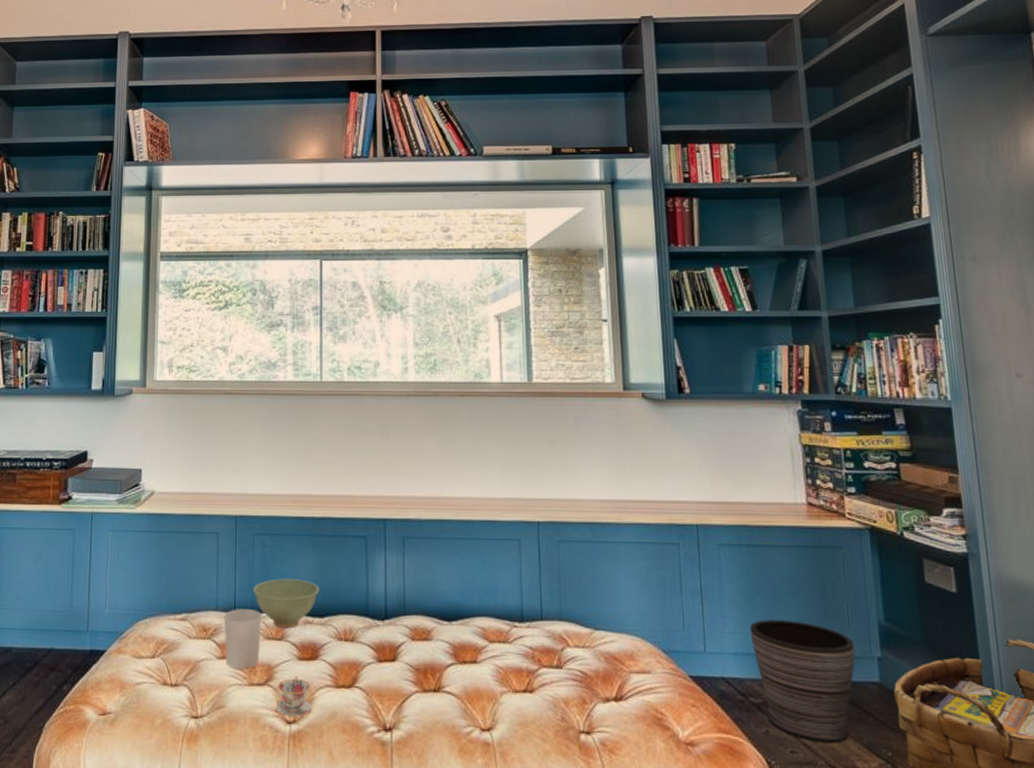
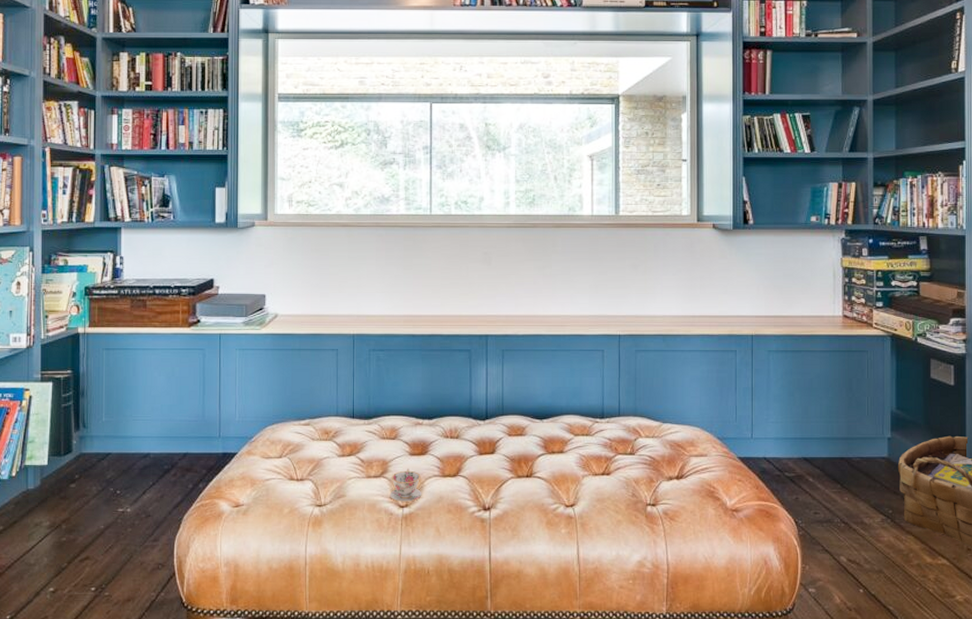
candle holder: present [224,609,262,669] -> none [343,414,377,464]
bowl: present [253,578,319,629] -> none [369,388,428,429]
planter pot: present [749,619,855,743] -> none [789,411,871,505]

